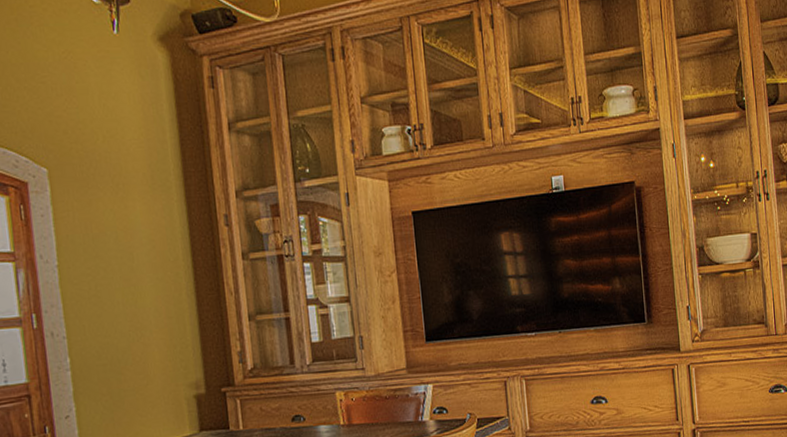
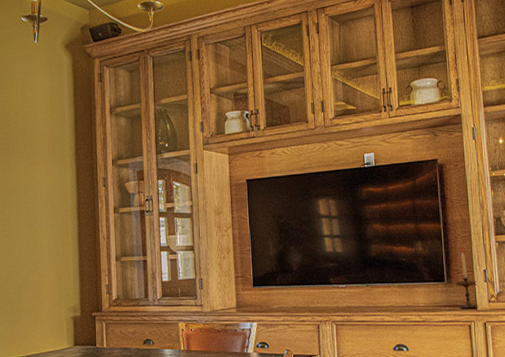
candlestick: none [657,282,681,352] -> present [456,248,478,310]

